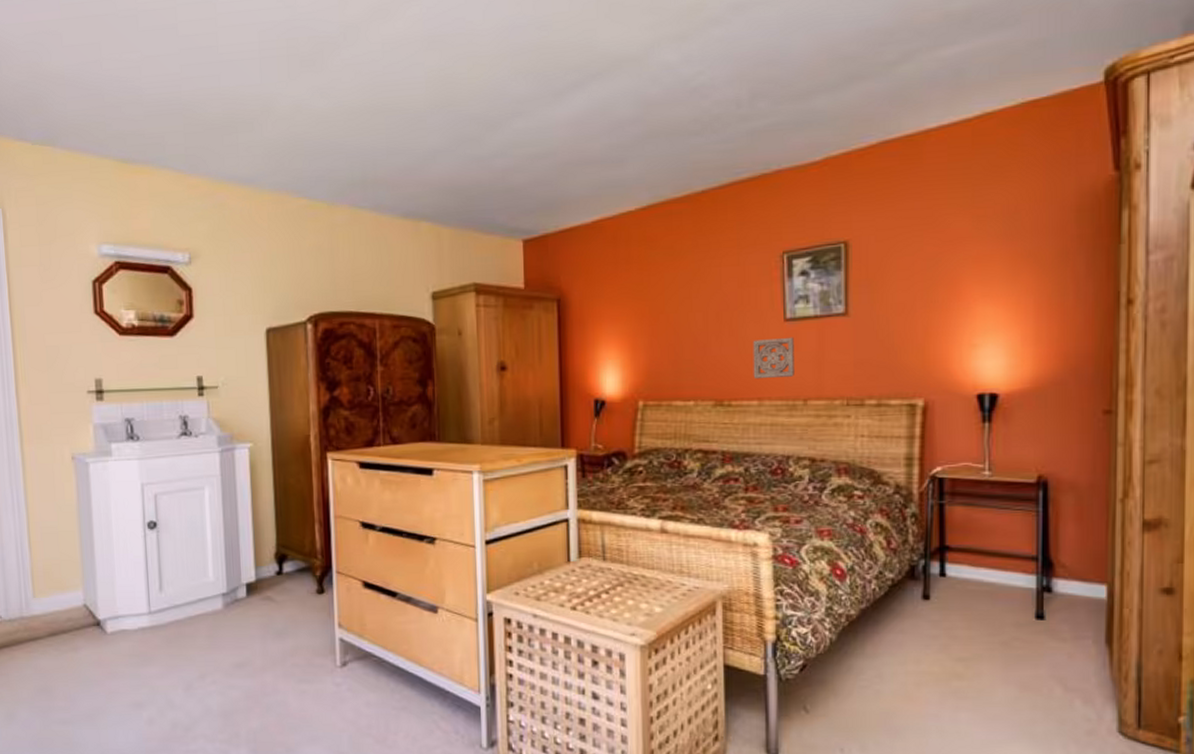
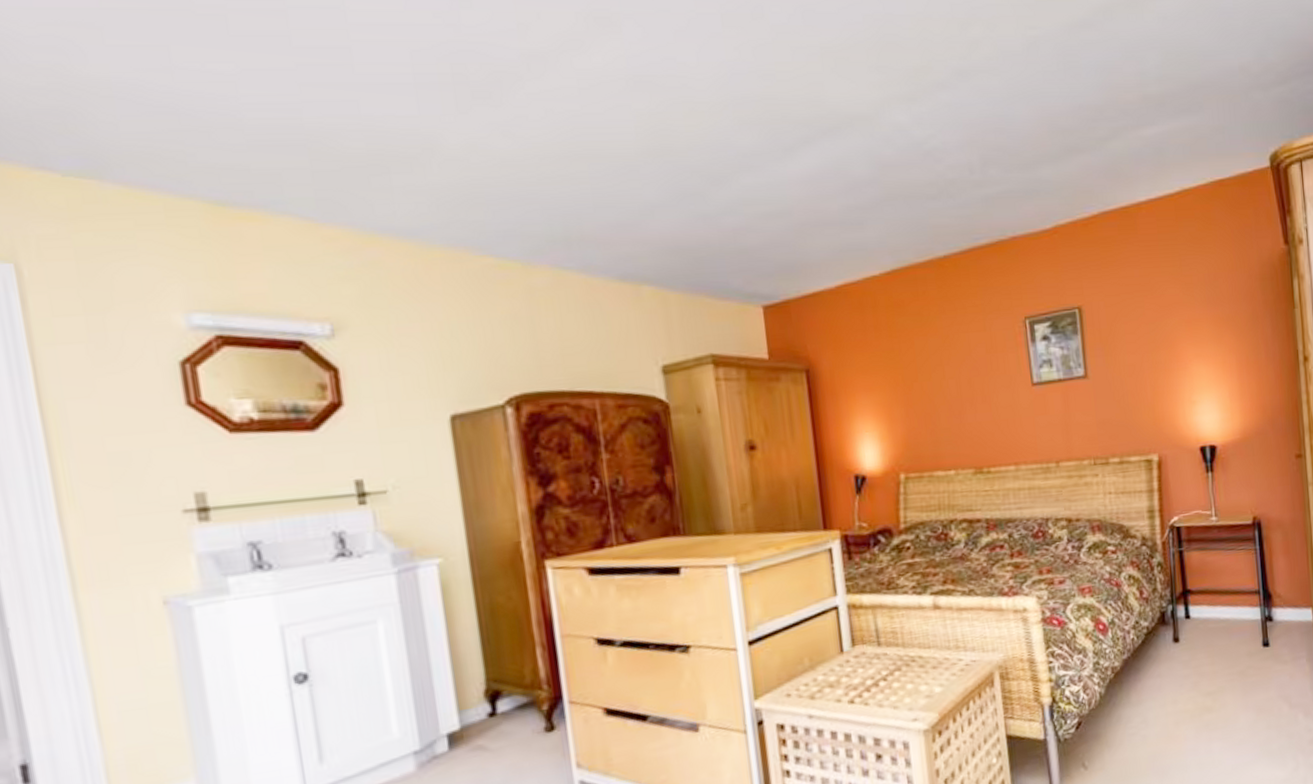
wall ornament: present [752,337,794,379] -> none [1005,400,1046,445]

